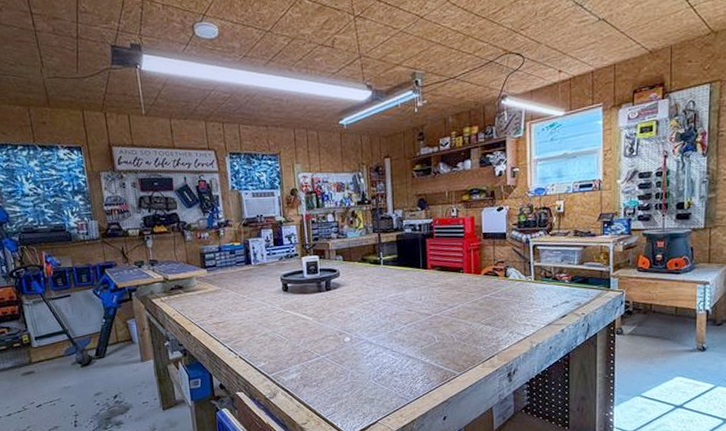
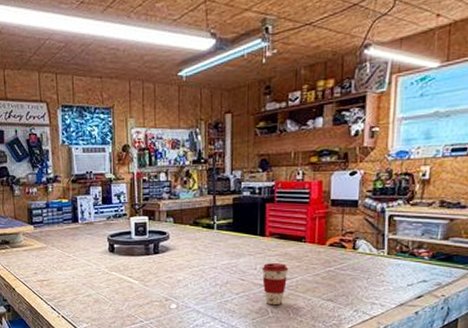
coffee cup: none [426,293,450,332] -> present [261,263,289,304]

